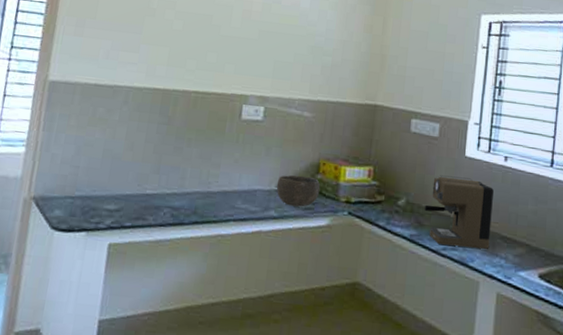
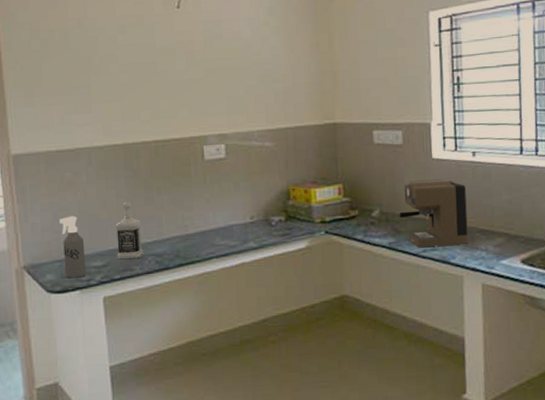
spray bottle: none [74,152,102,219] -> present [59,215,87,278]
bottle: none [132,147,165,209] -> present [115,201,143,260]
bowl: present [276,175,321,207] -> none [251,204,294,235]

